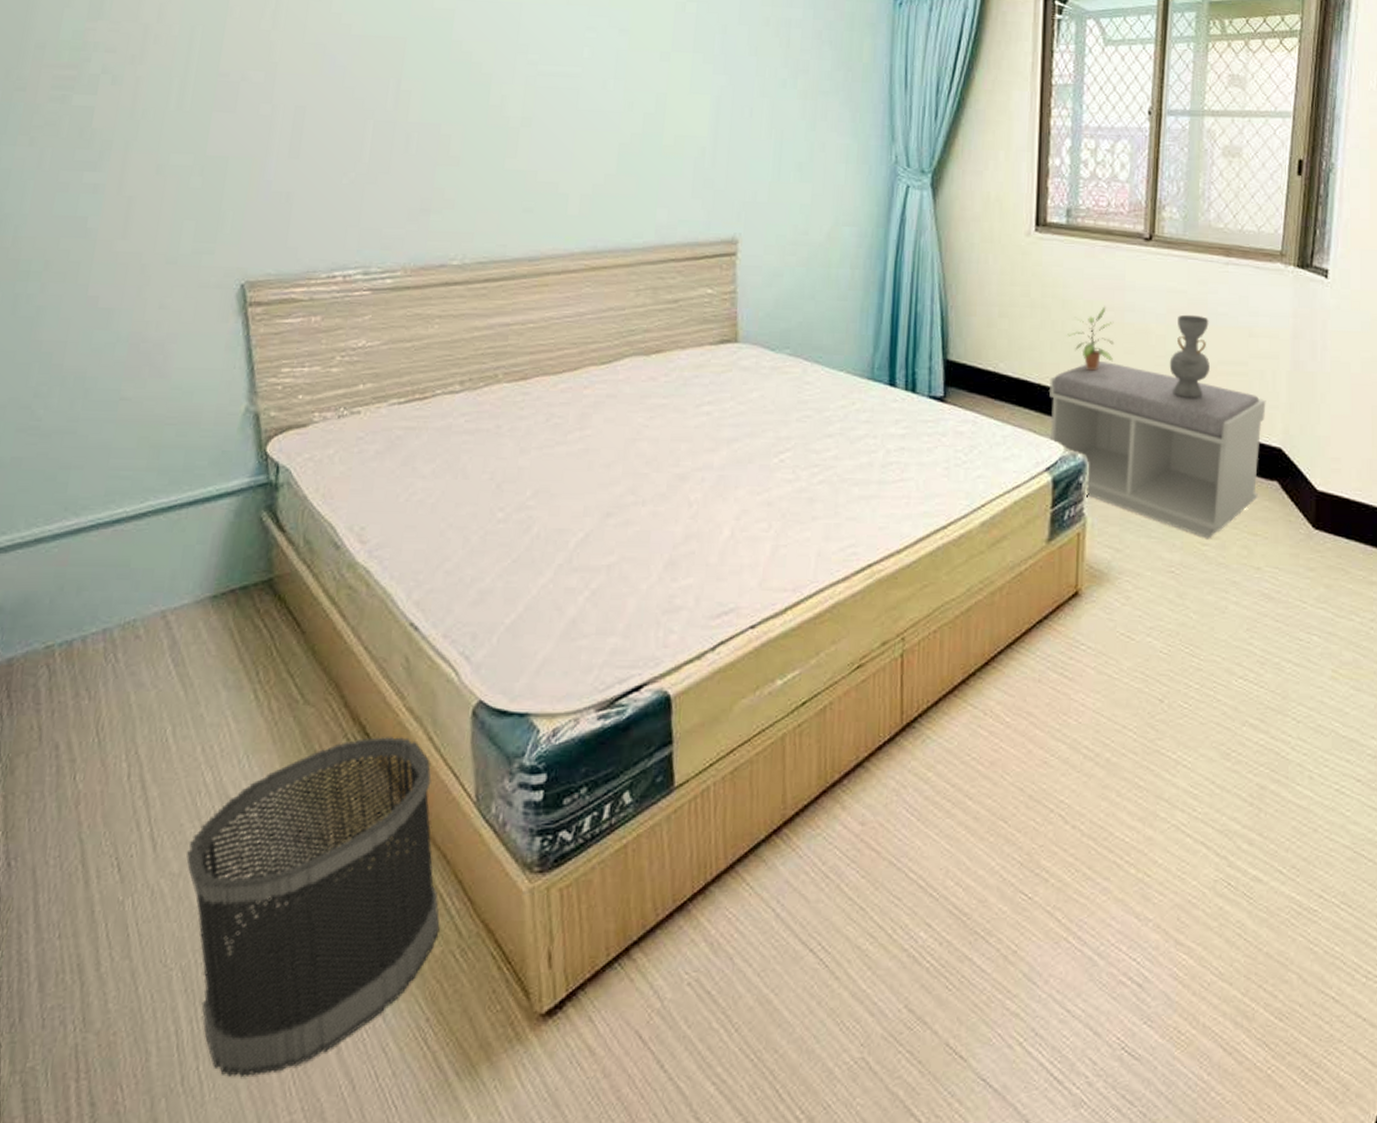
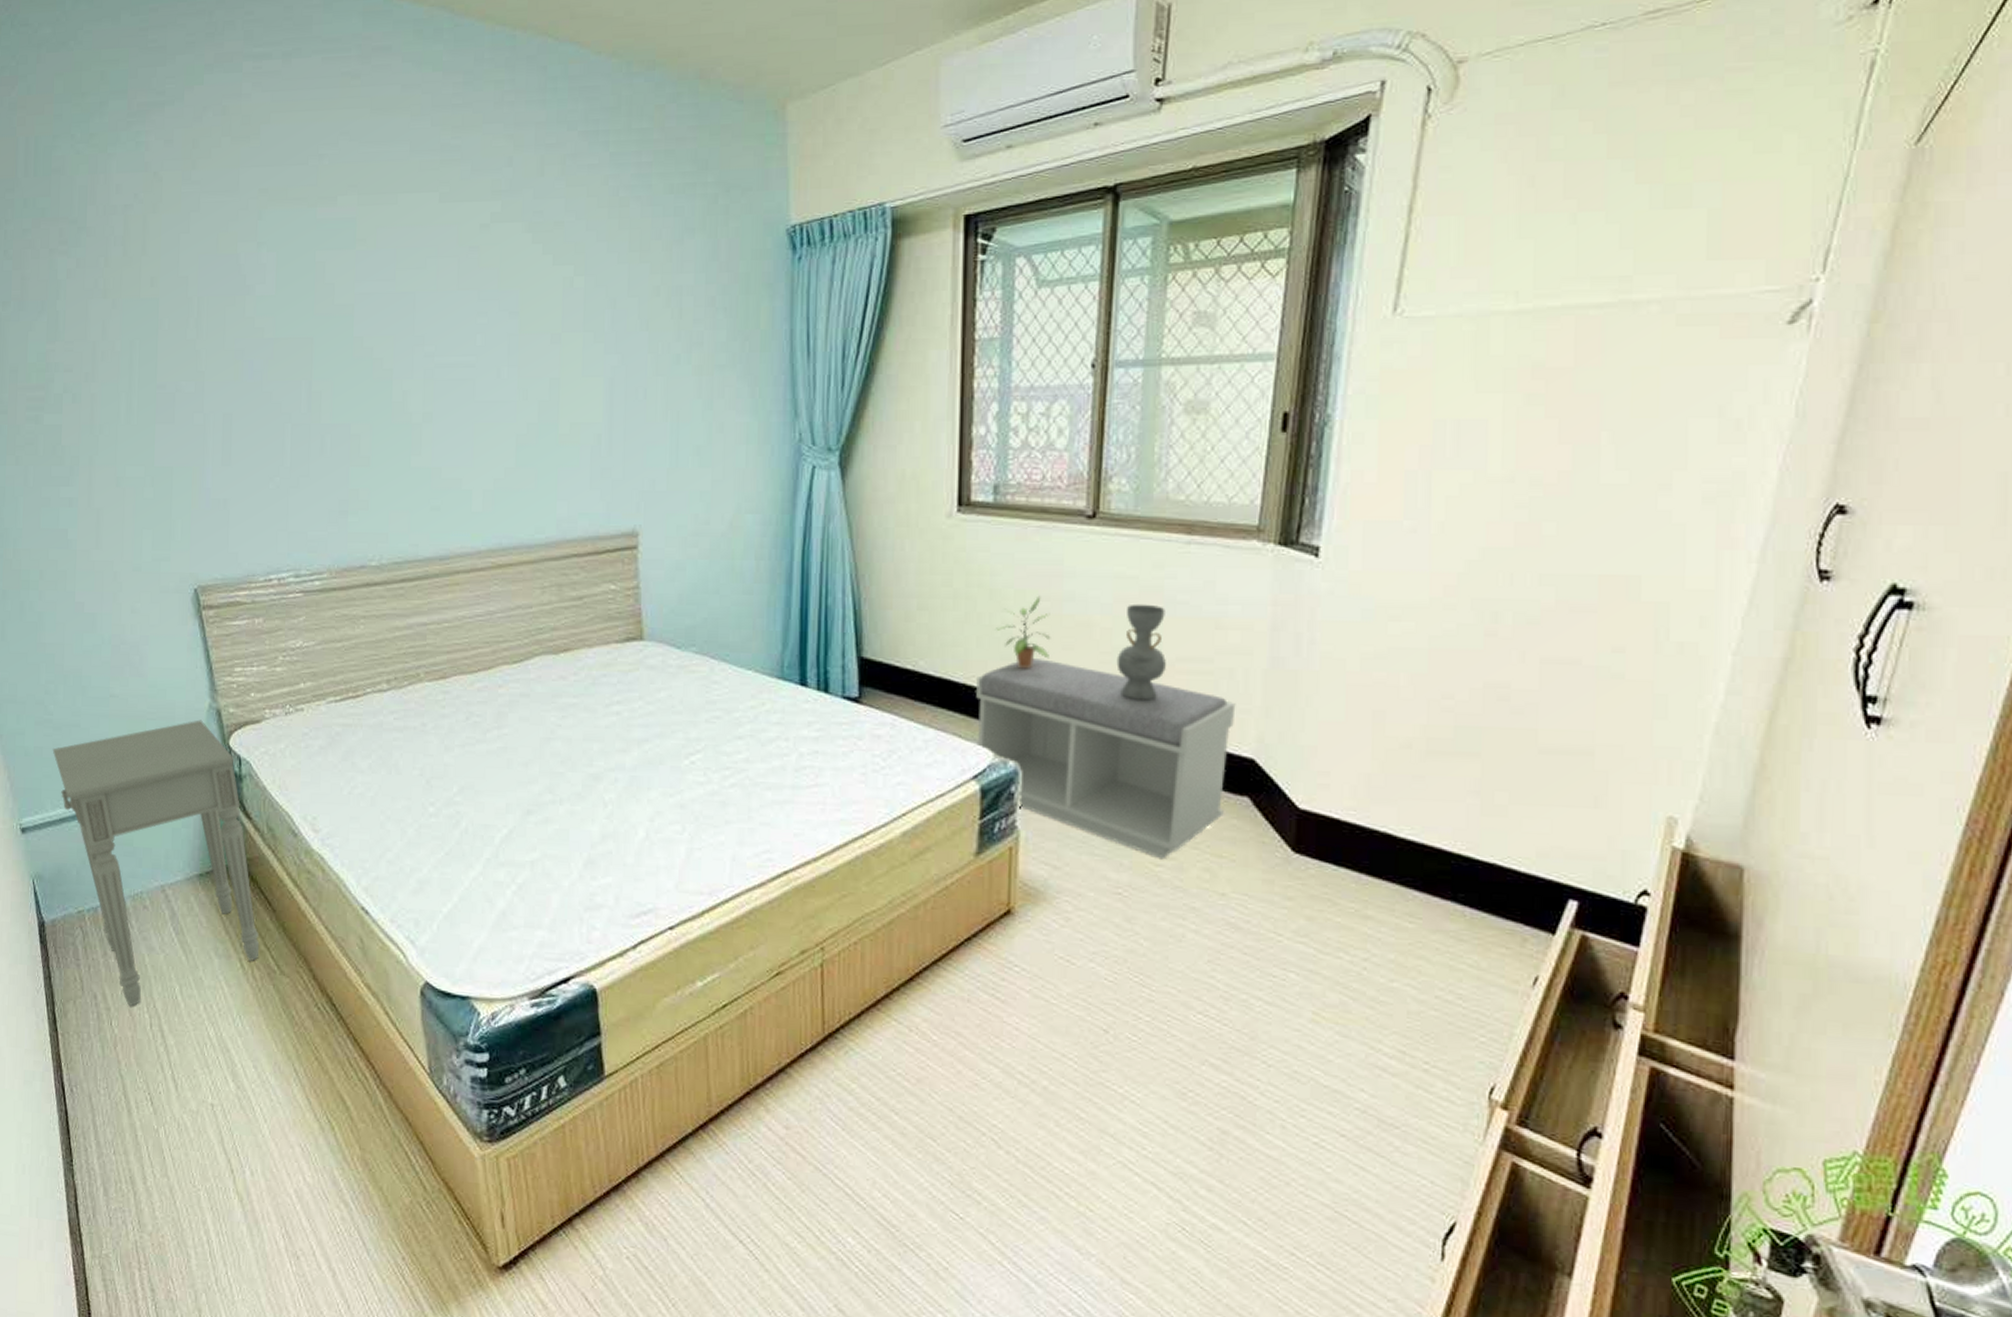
nightstand: none [35,424,282,754] -> present [52,719,260,1006]
wastebasket: present [186,737,440,1078] -> none [200,1008,408,1286]

